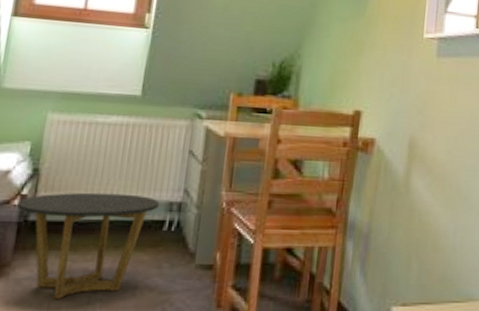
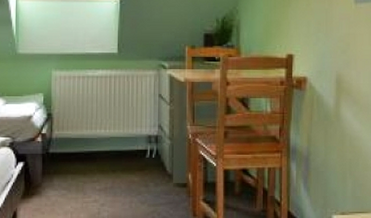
side table: present [17,192,160,299] -> none [40,130,142,210]

